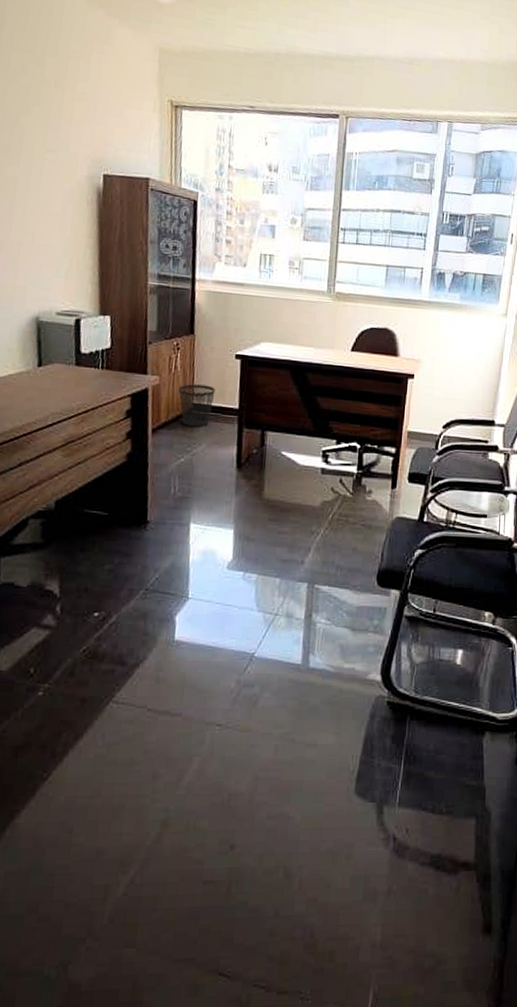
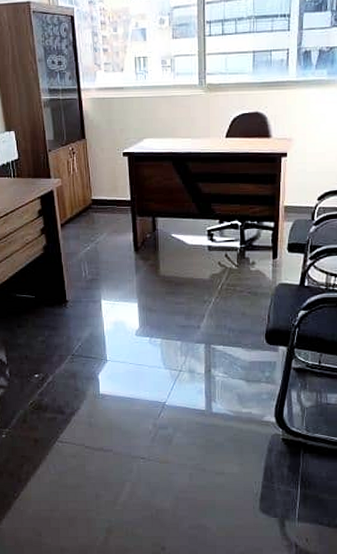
wastebasket: present [178,384,216,427] -> none [77,182,109,219]

